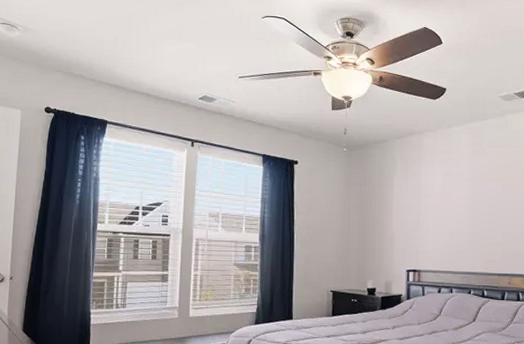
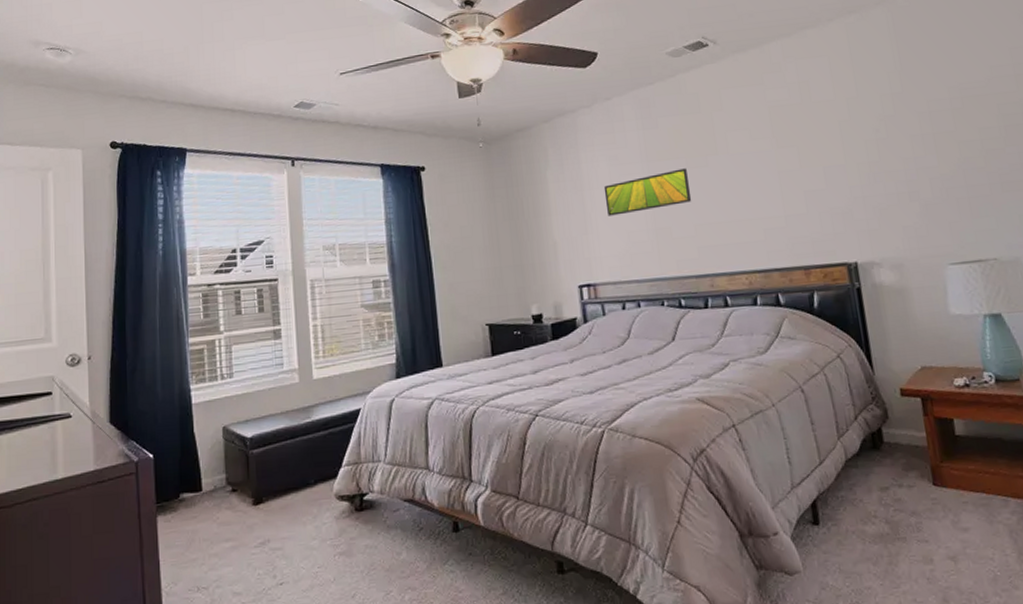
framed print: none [436,189,504,219] -> present [603,168,692,216]

